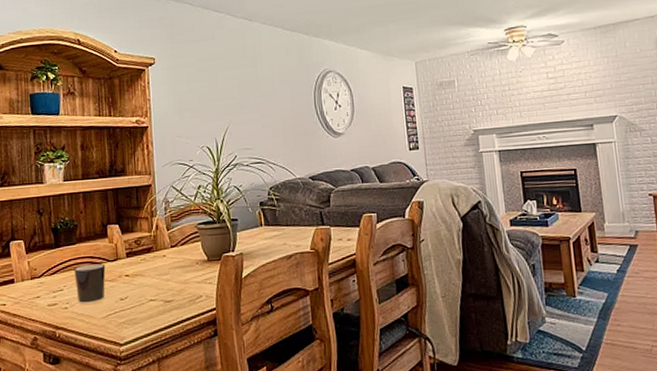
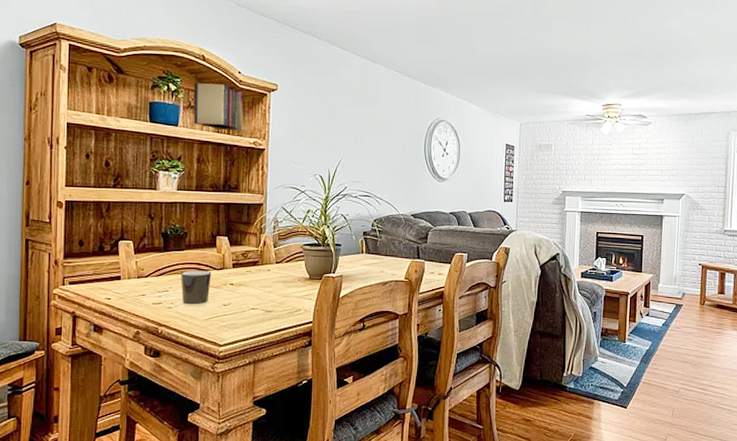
books: none [72,65,125,114] -> present [193,83,244,131]

